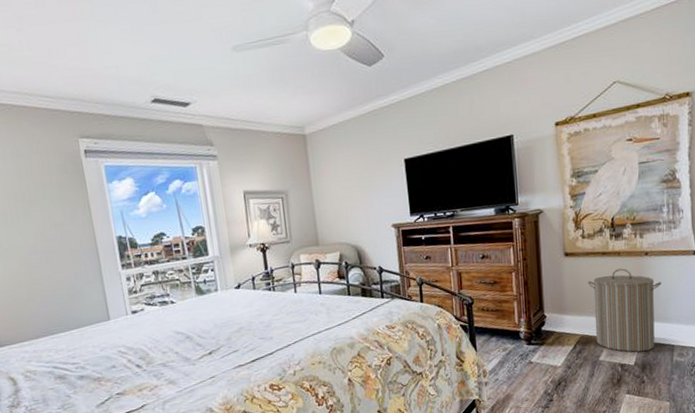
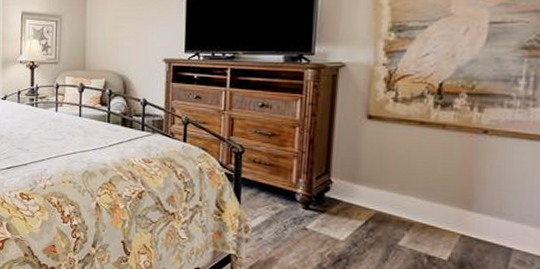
laundry hamper: present [587,268,662,352] -> none [393,144,504,248]

